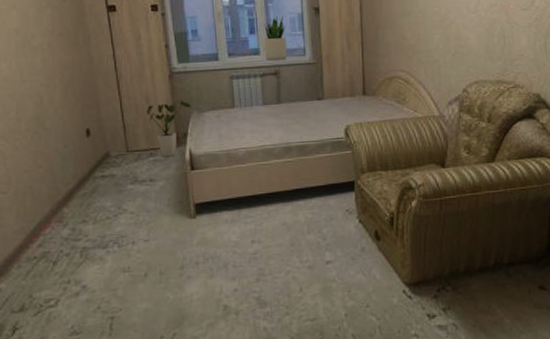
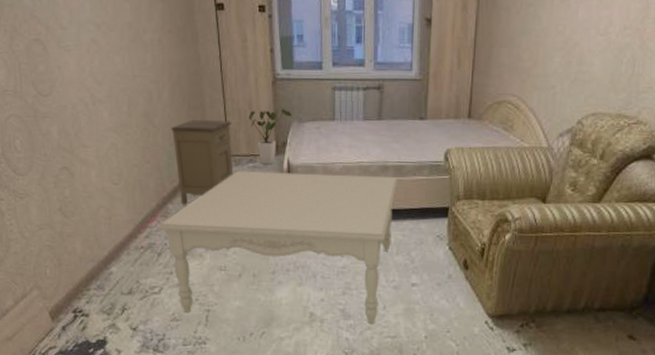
coffee table: none [51,157,303,324] -> present [157,171,399,324]
nightstand: none [64,117,137,206] -> present [171,120,238,204]
planter: present [263,15,287,61] -> none [369,25,394,75]

